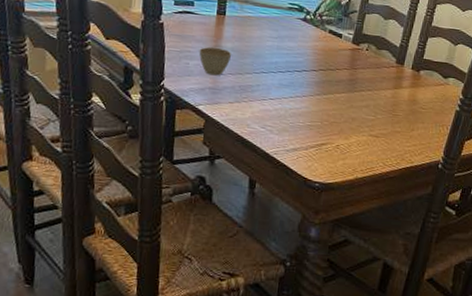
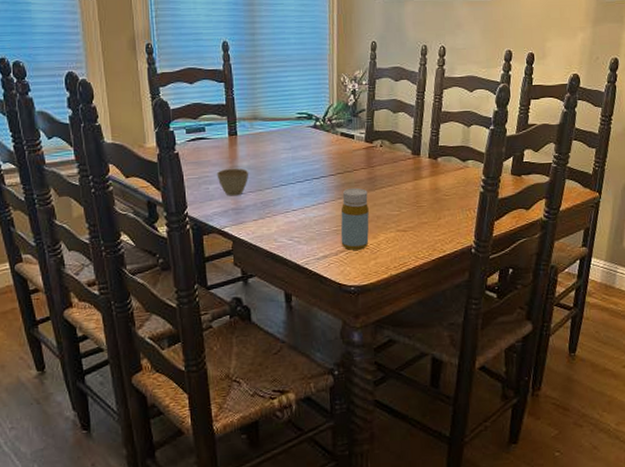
bottle: none [312,86,347,148] -> present [340,187,369,250]

